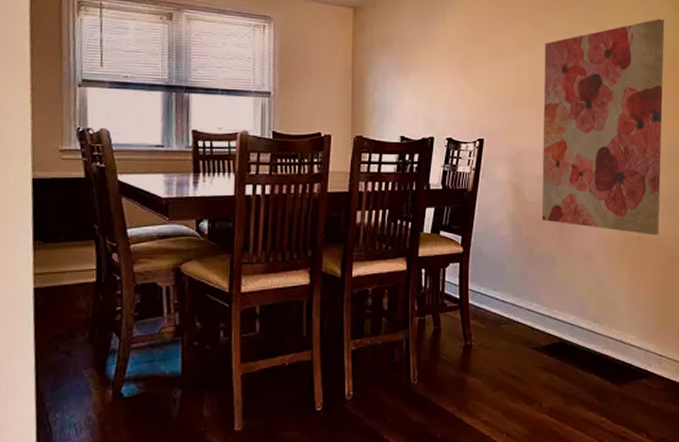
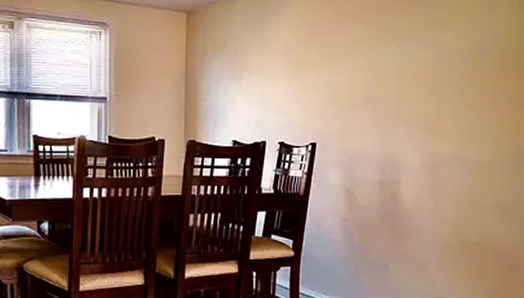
wall art: present [541,18,665,235] -> none [374,16,508,242]

